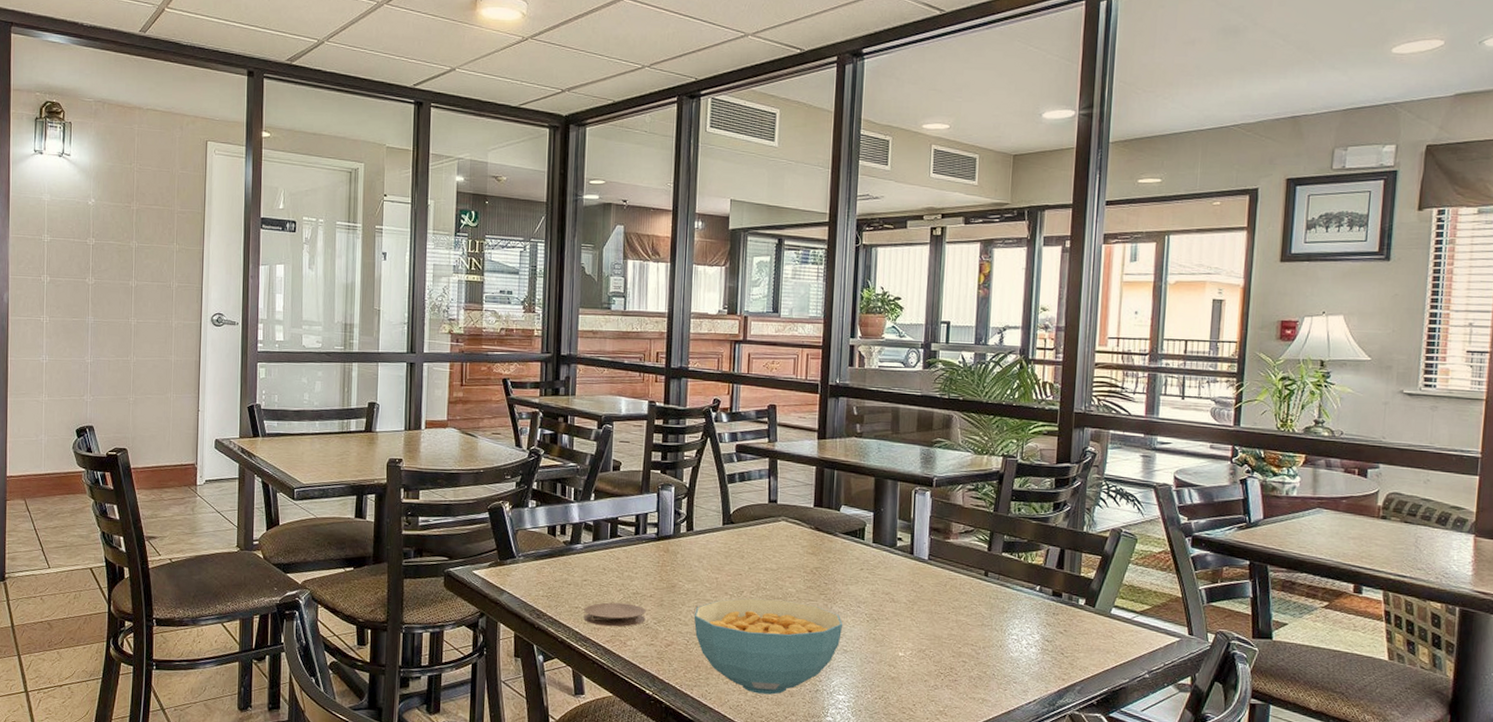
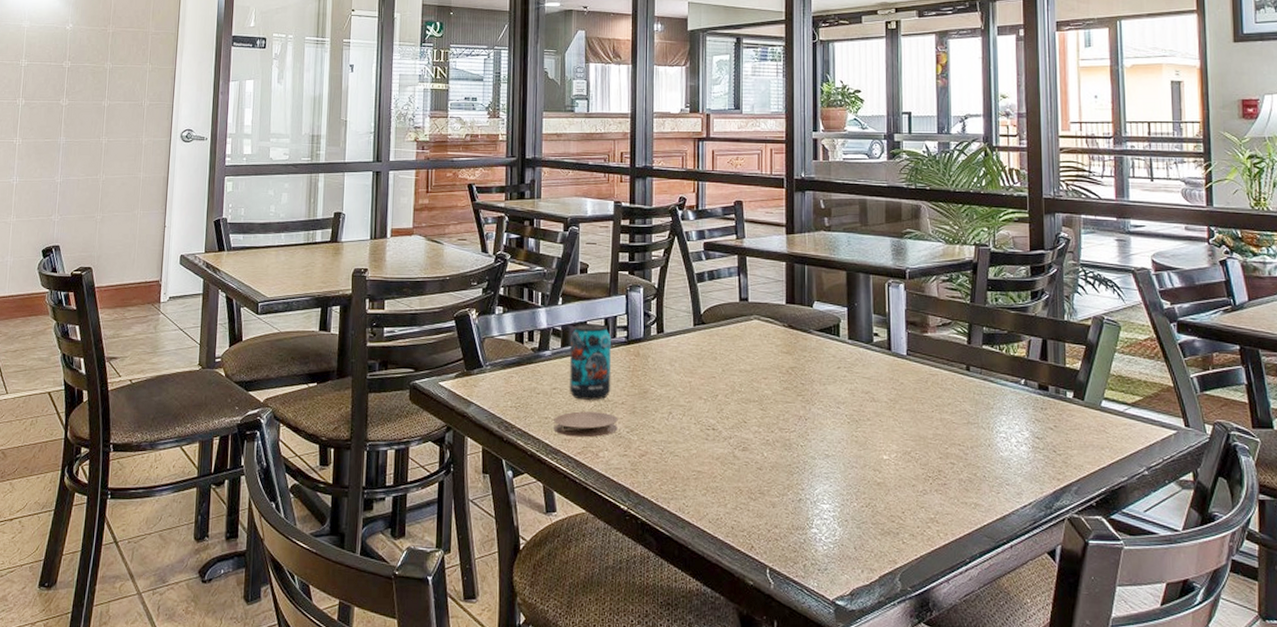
beverage can: none [600,520,641,593] -> present [569,324,612,400]
cereal bowl: present [693,598,843,695] -> none [667,402,823,506]

